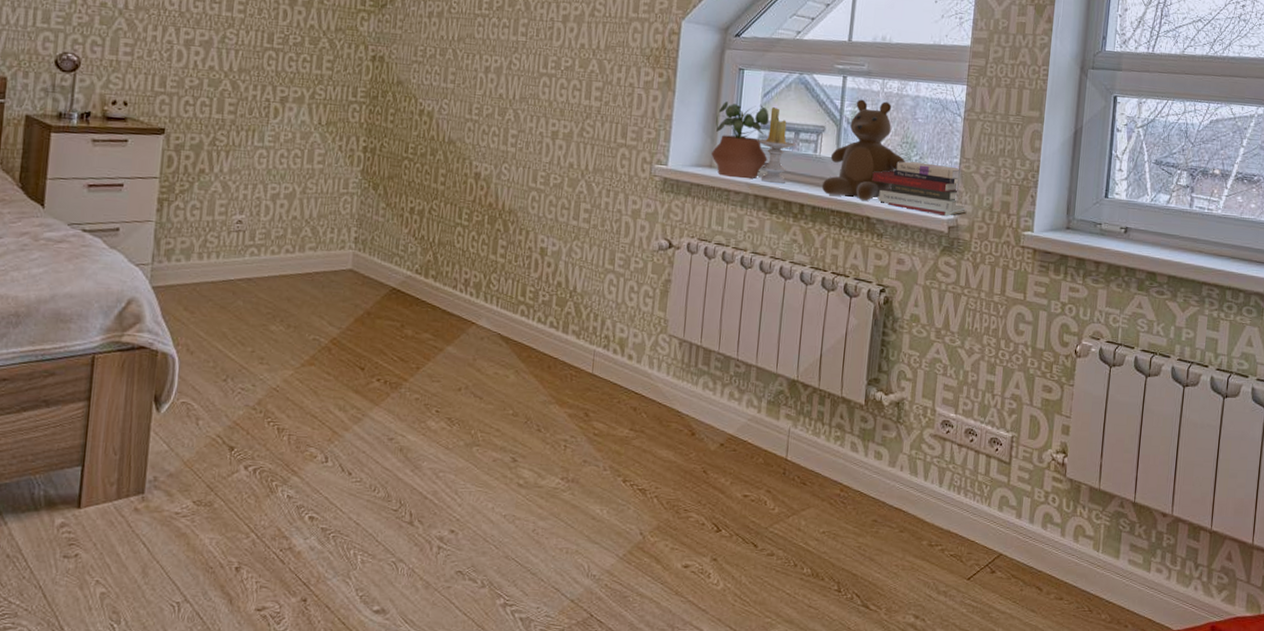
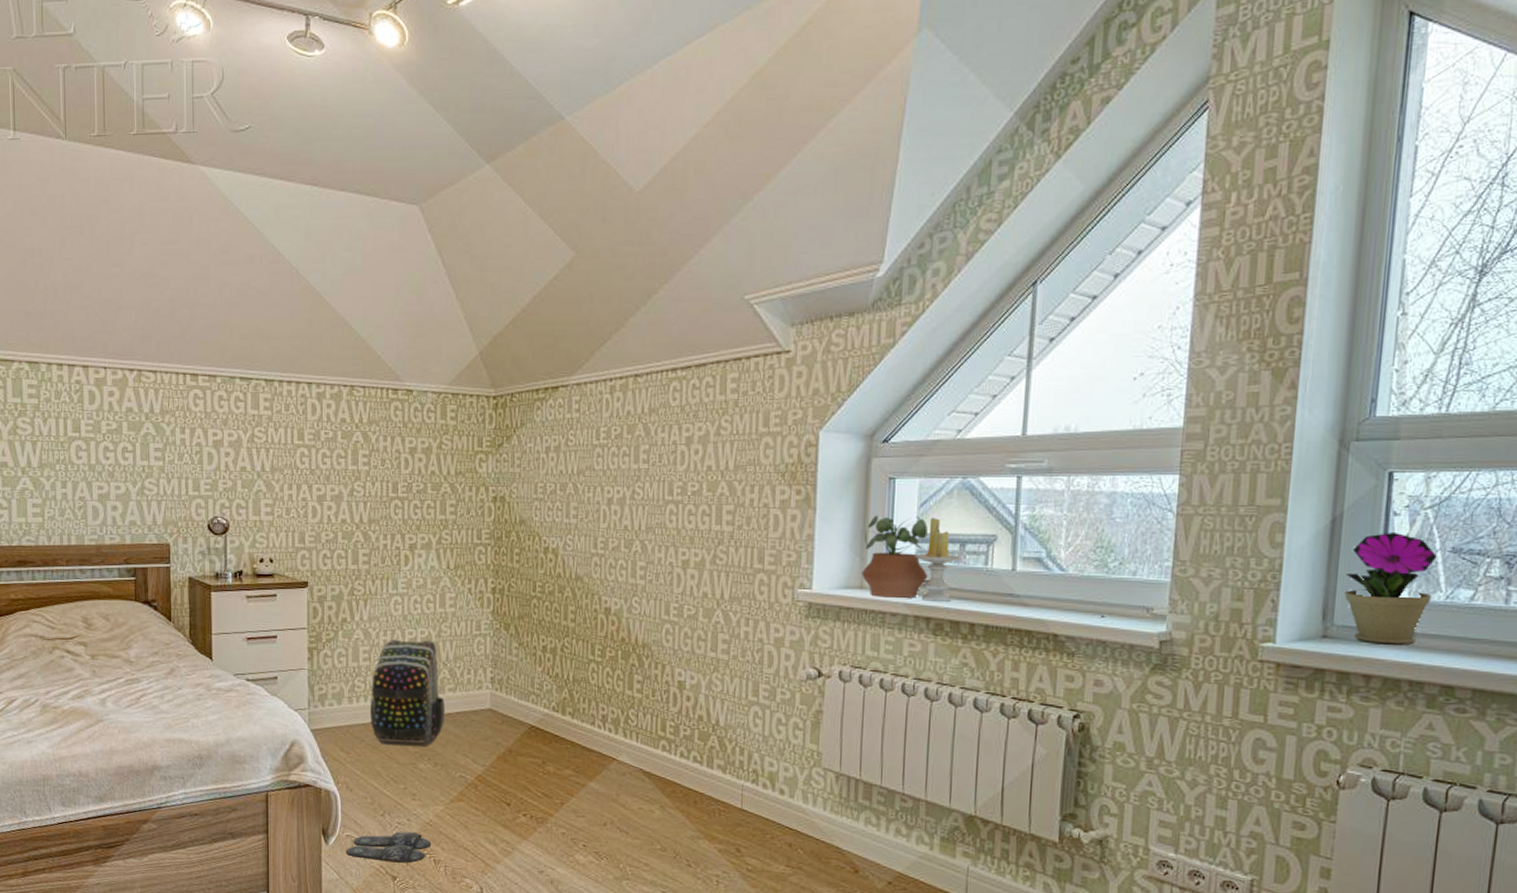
slippers: none [179,398,277,432] -> present [346,831,432,863]
backpack: none [220,193,305,308] -> present [369,639,446,747]
teddy bear: present [821,99,906,202] -> none [995,501,1102,617]
books: present [872,161,967,216] -> none [1058,568,1184,629]
flower pot: none [1082,144,1145,239] -> present [1344,531,1437,647]

